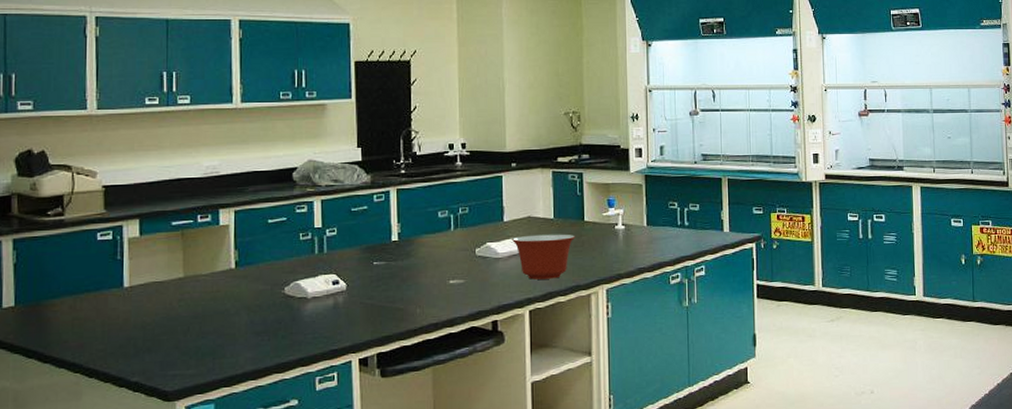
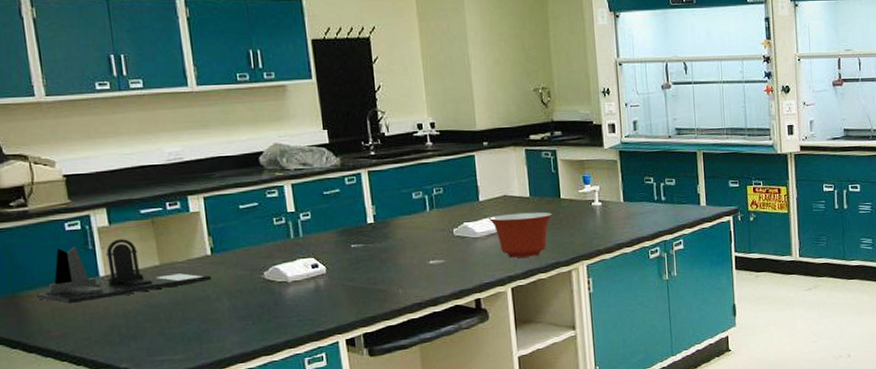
desk organizer: none [58,250,232,314] -> present [35,239,211,304]

